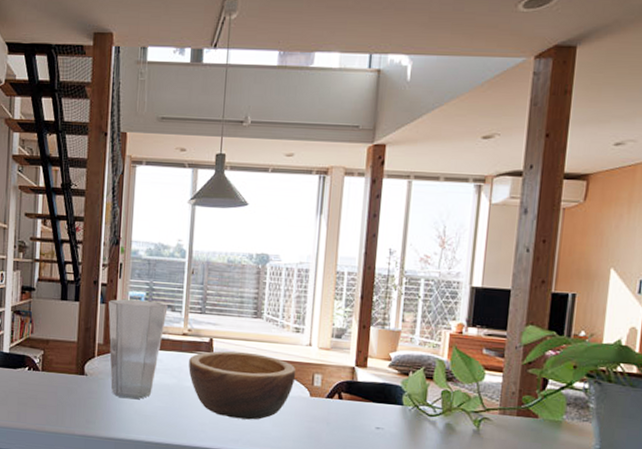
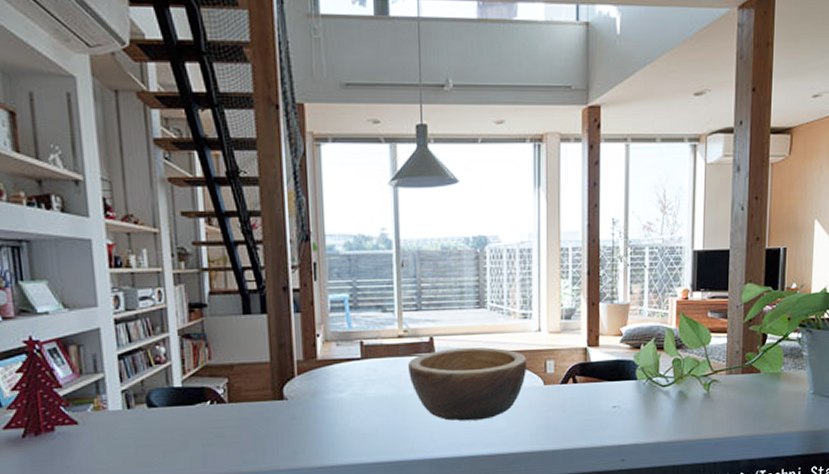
cup: present [108,299,168,399] -> none [305,302,377,418]

